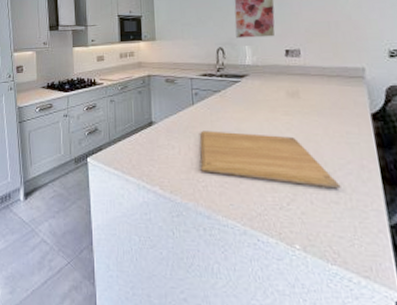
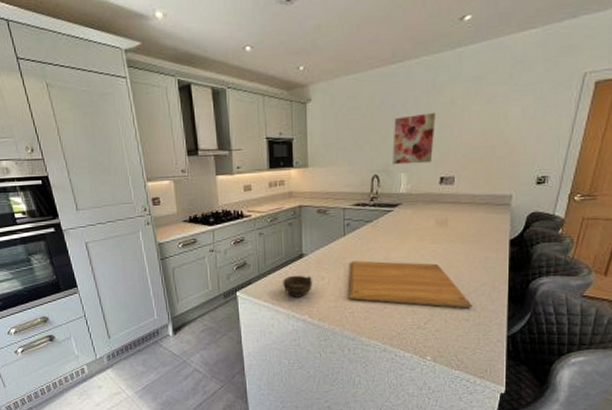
cup: none [133,143,163,167] -> present [283,275,312,298]

